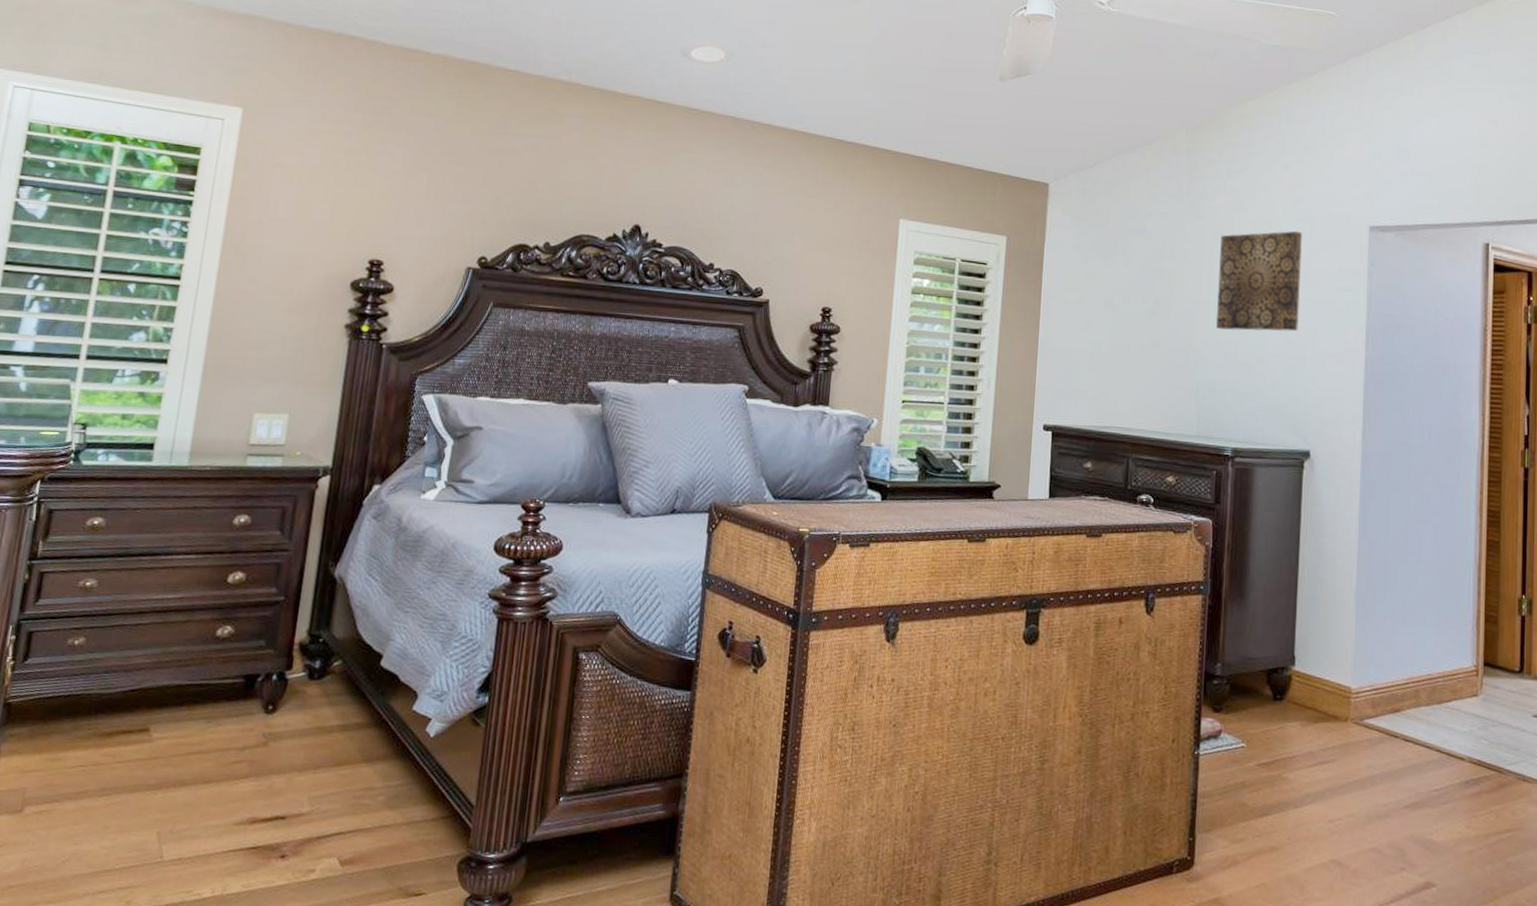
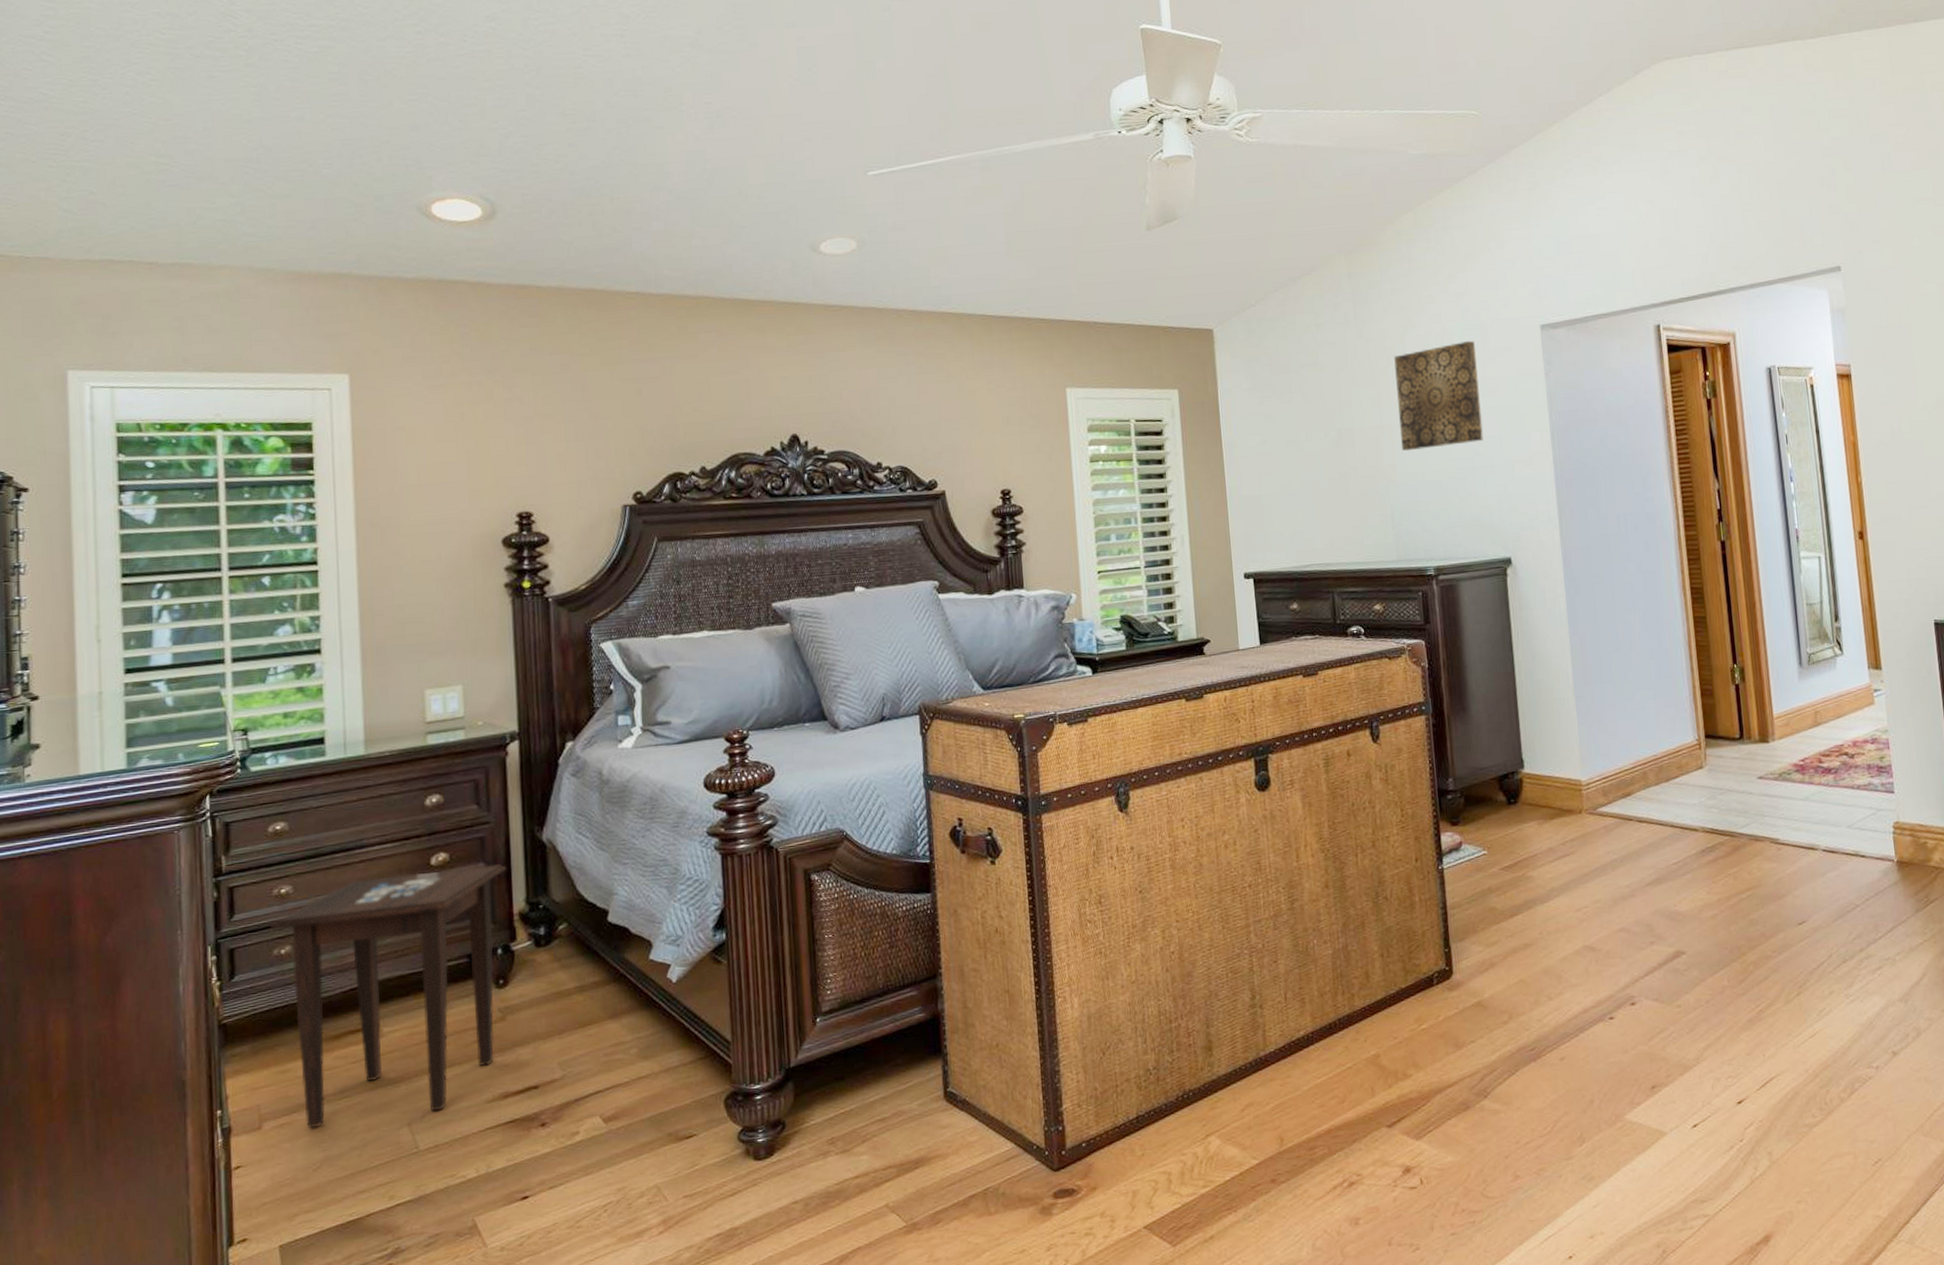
side table: none [64,585,297,825] -> present [270,864,507,1129]

